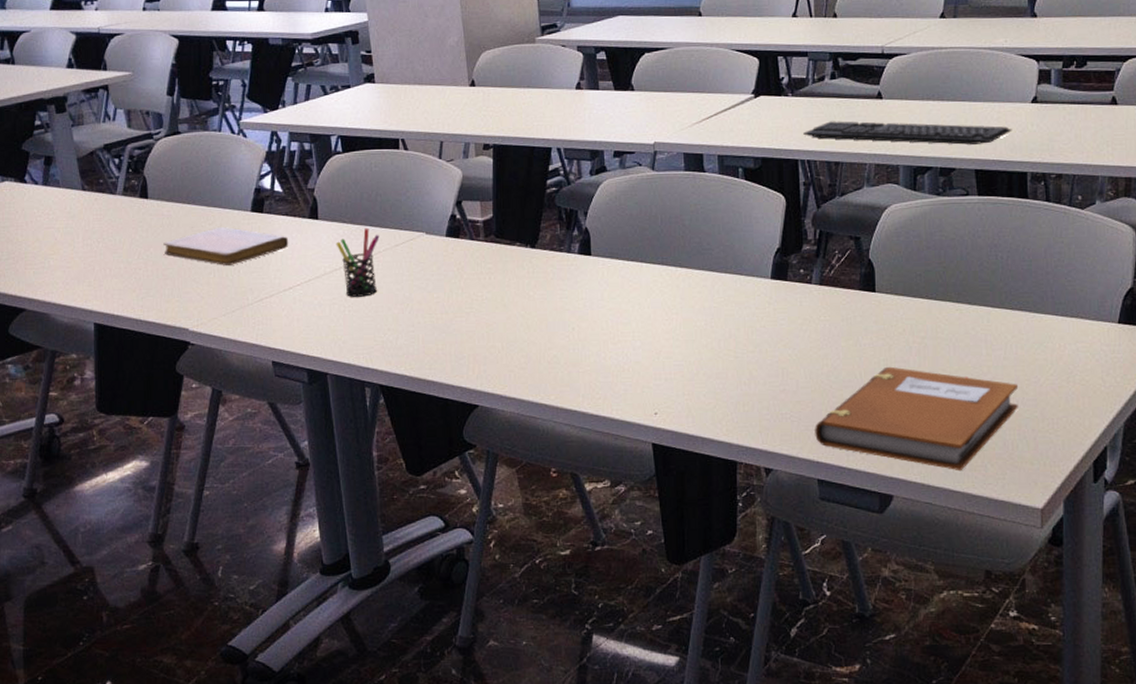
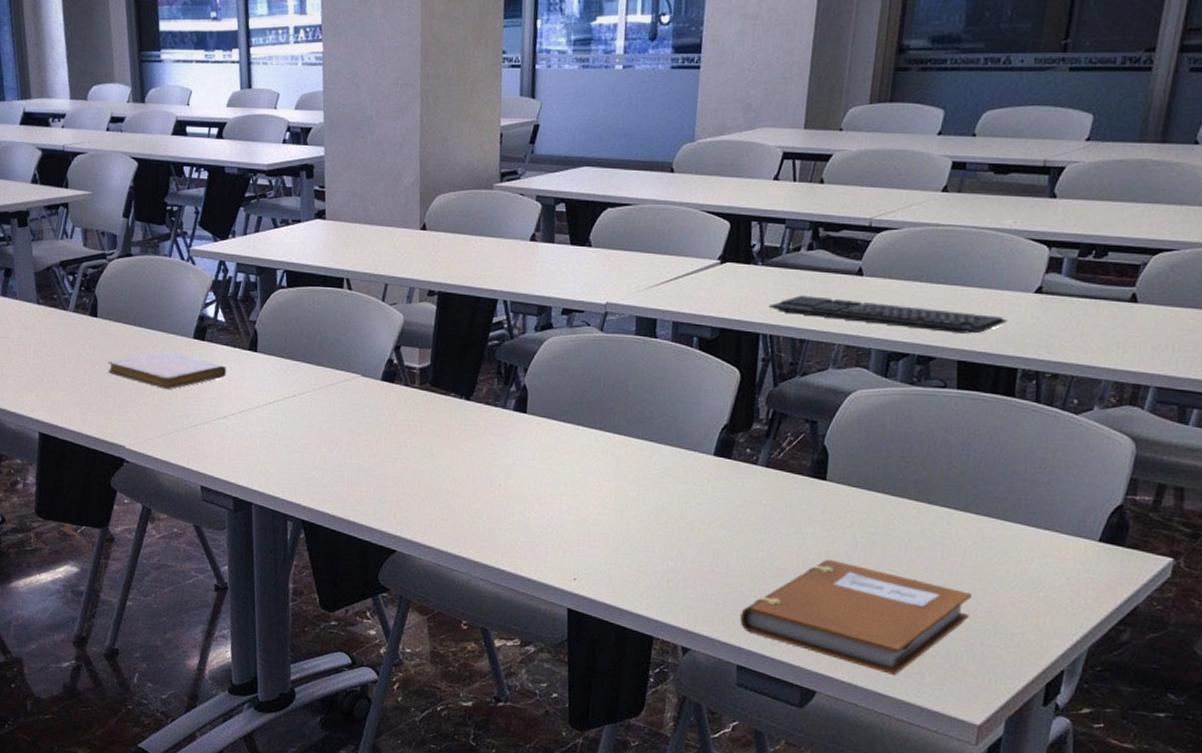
pen holder: present [336,228,380,297] -> none [272,364,316,433]

